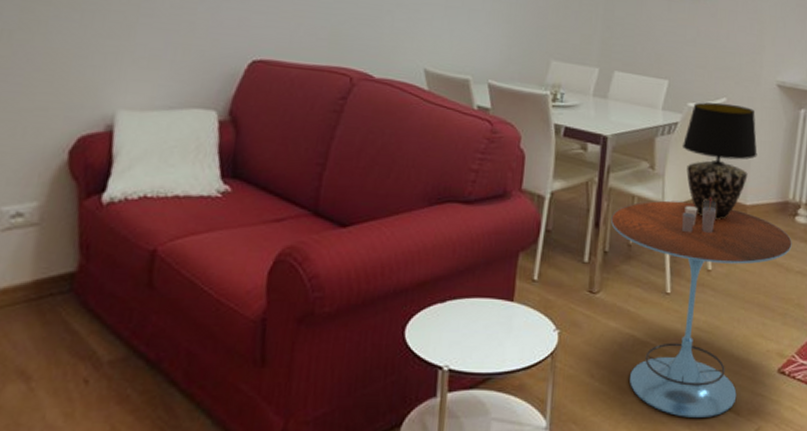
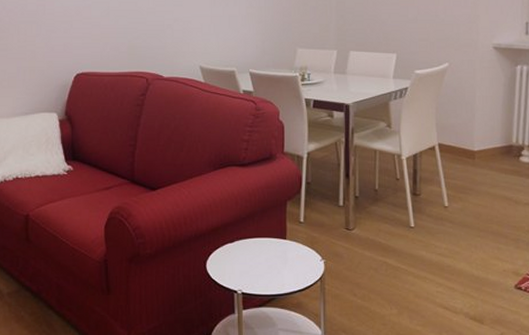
side table: present [611,196,792,417] -> none [359,146,519,326]
table lamp: present [682,102,757,220] -> none [413,67,480,164]

